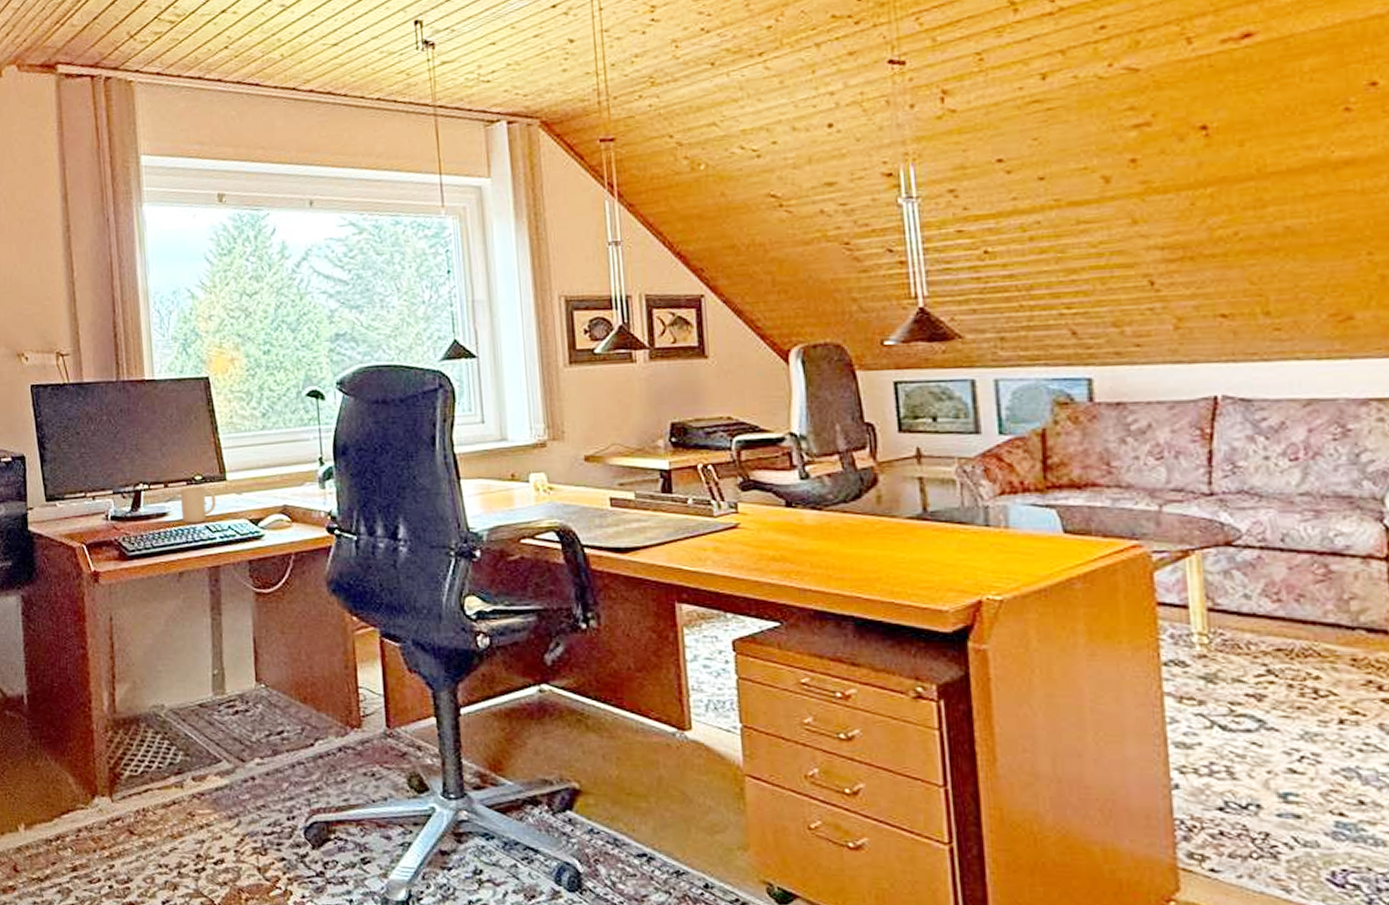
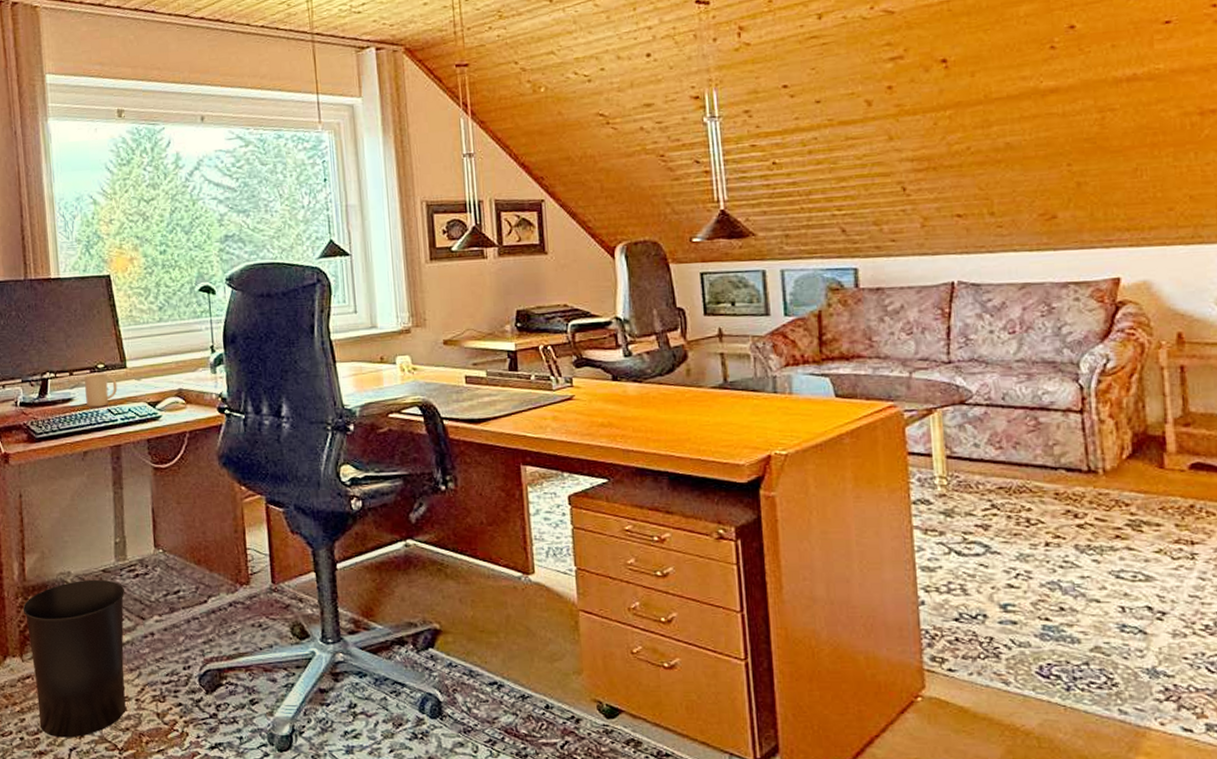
waste bin: none [112,714,224,890] -> present [22,579,126,738]

